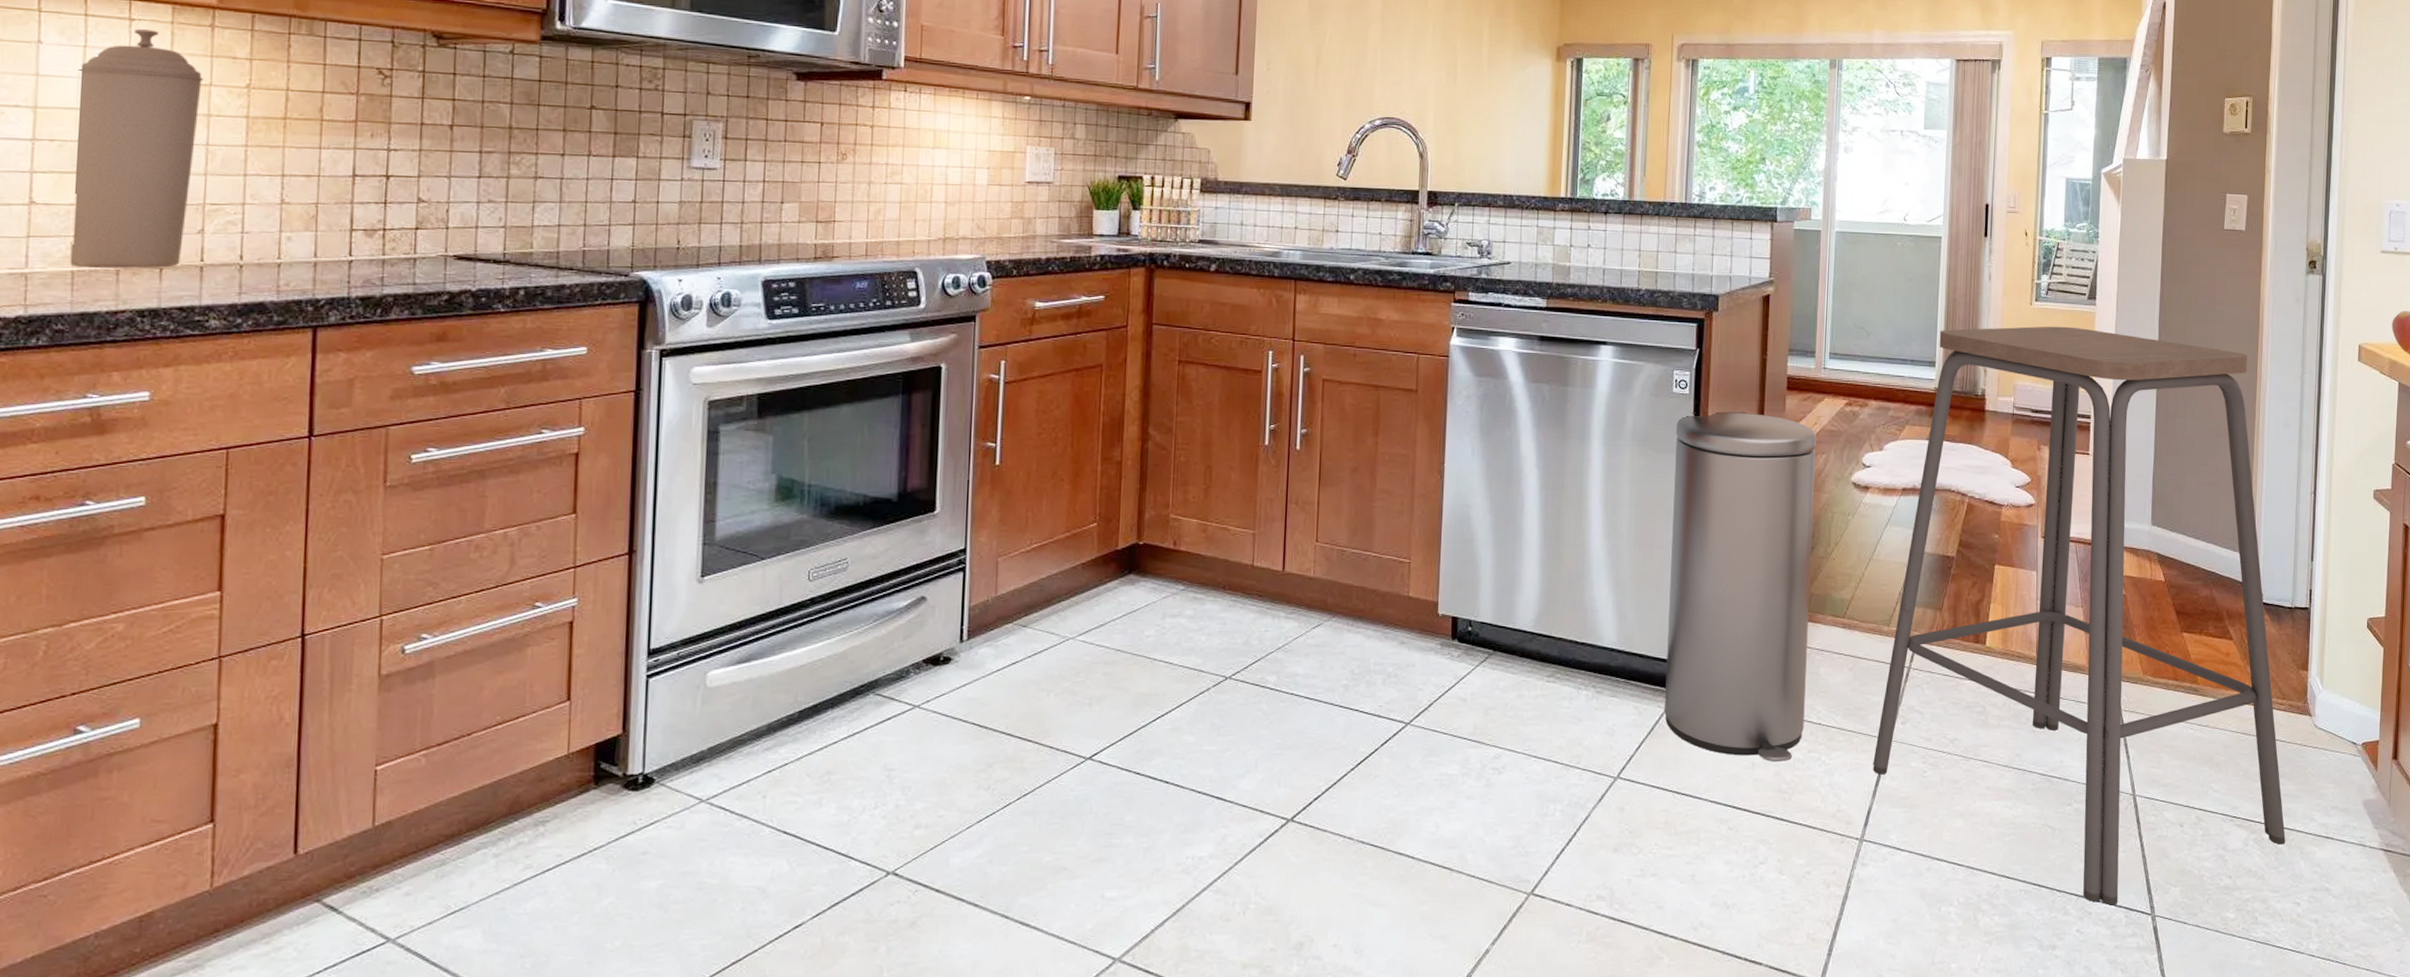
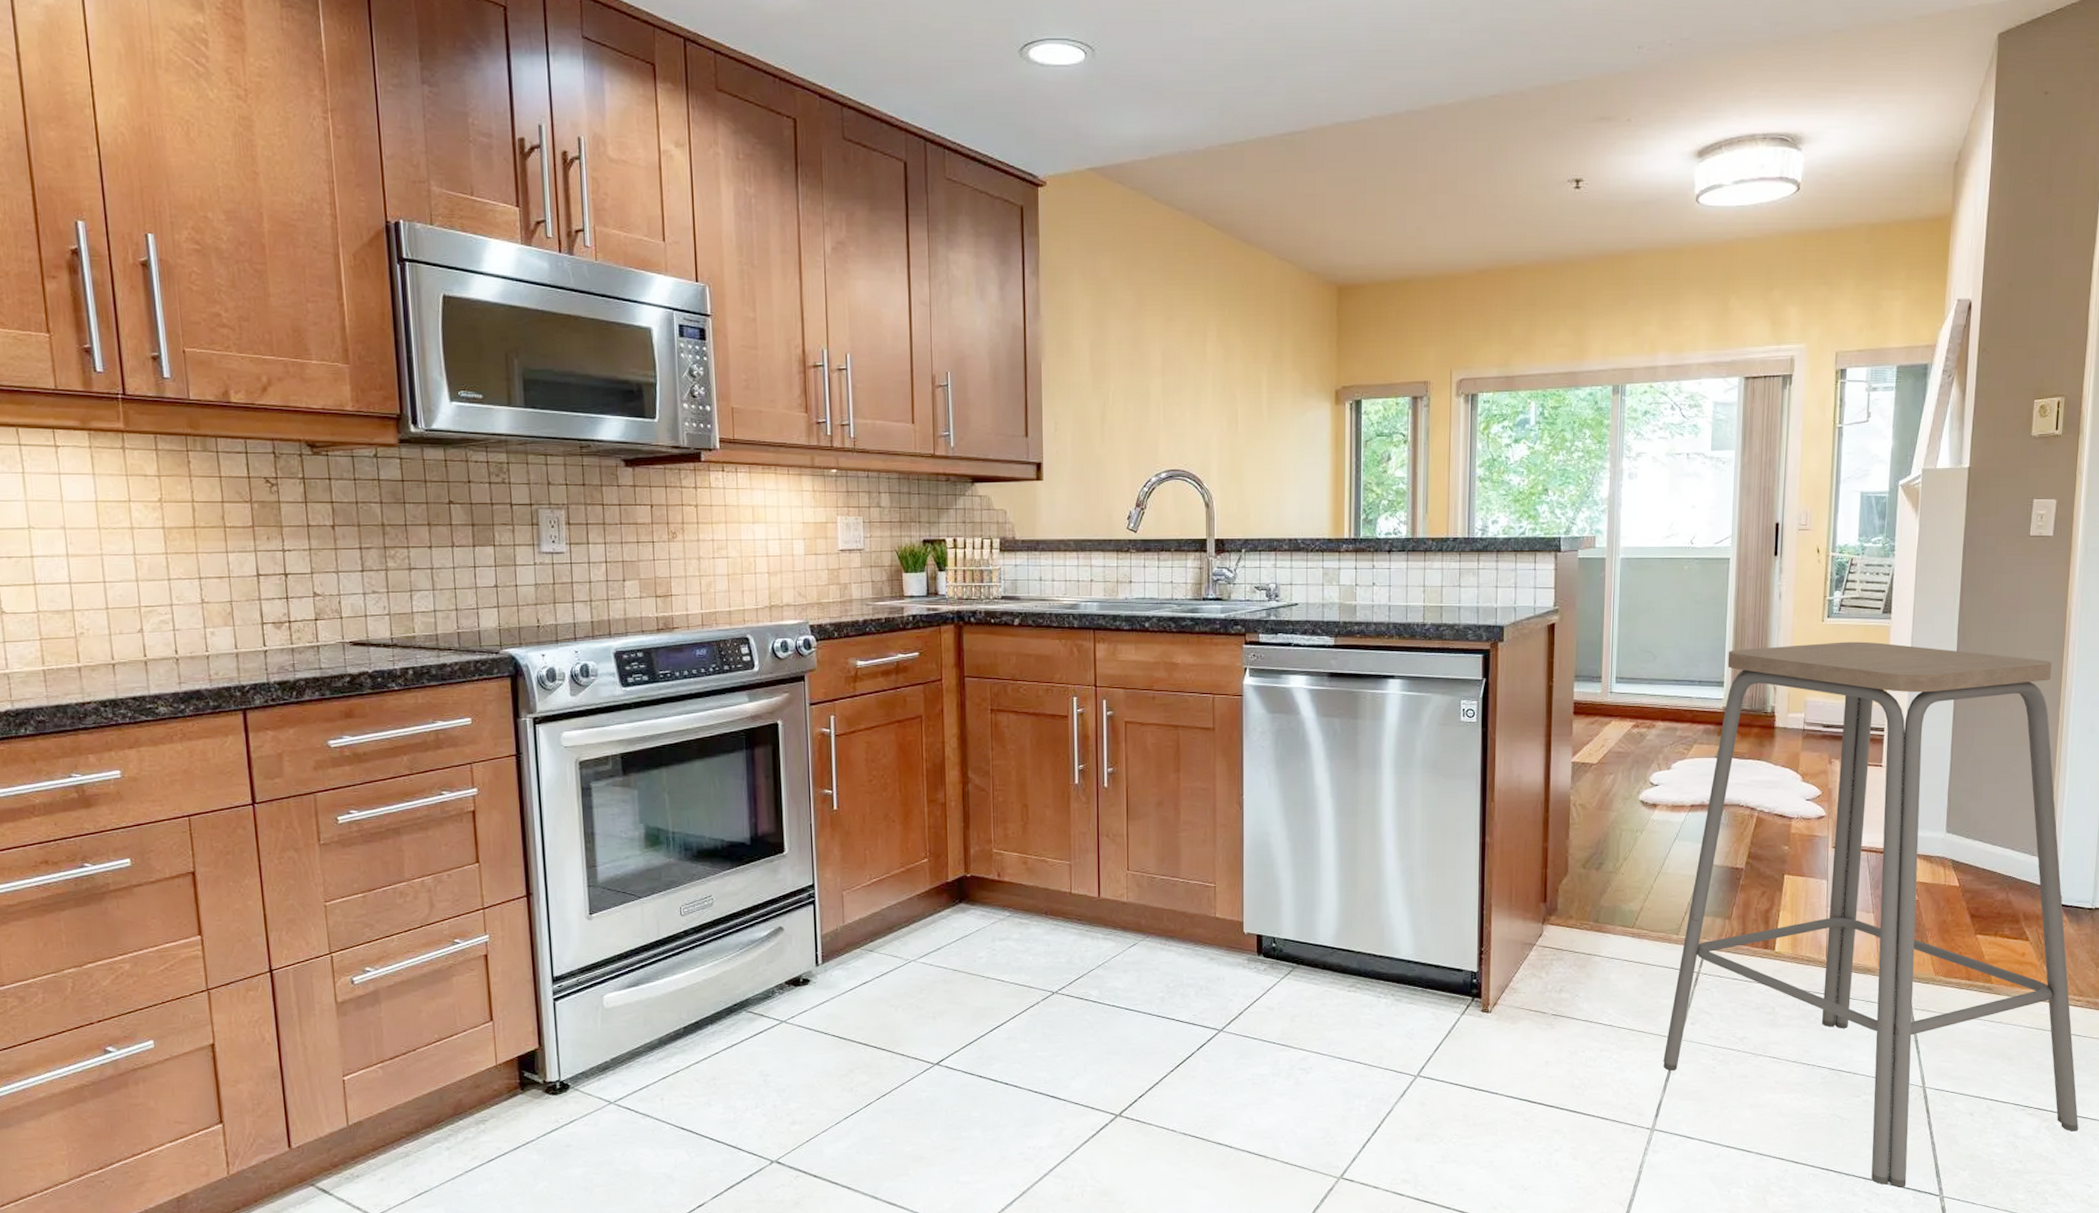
canister: present [69,29,204,269] -> none [20,455,128,667]
pedal bin: present [1664,411,1817,762] -> none [1461,737,1605,1060]

